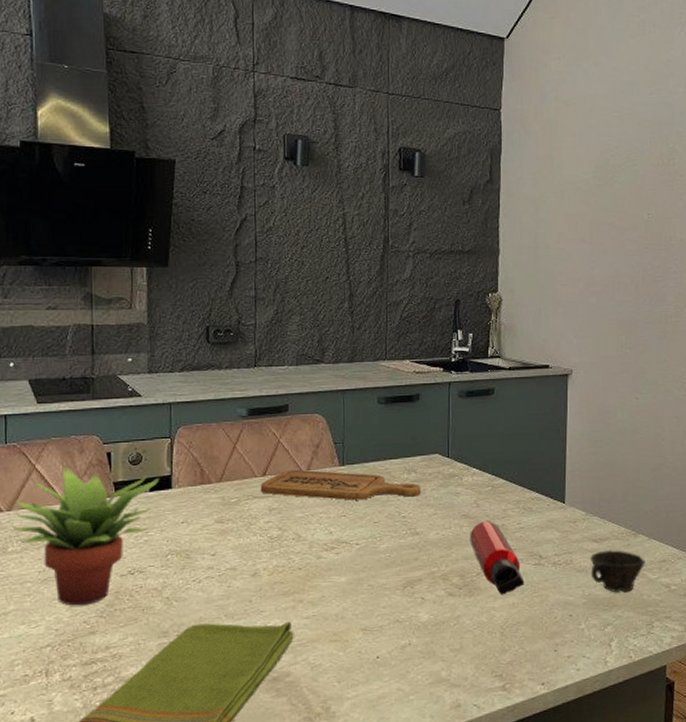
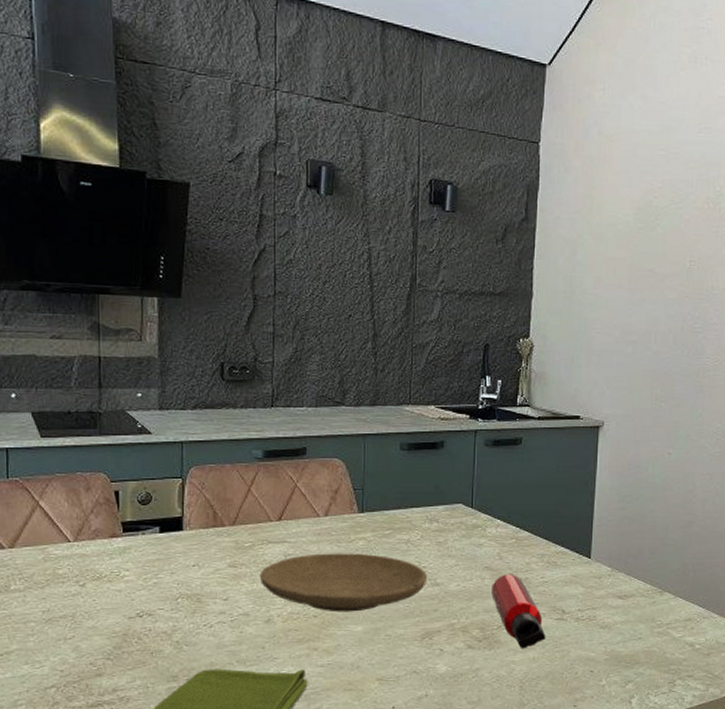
succulent plant: present [13,466,160,606] -> none [16,504,171,647]
plate: none [245,505,407,564] -> present [259,553,427,612]
cutting board: present [260,469,421,501] -> none [275,515,442,549]
cup: present [590,549,645,593] -> none [614,606,670,650]

